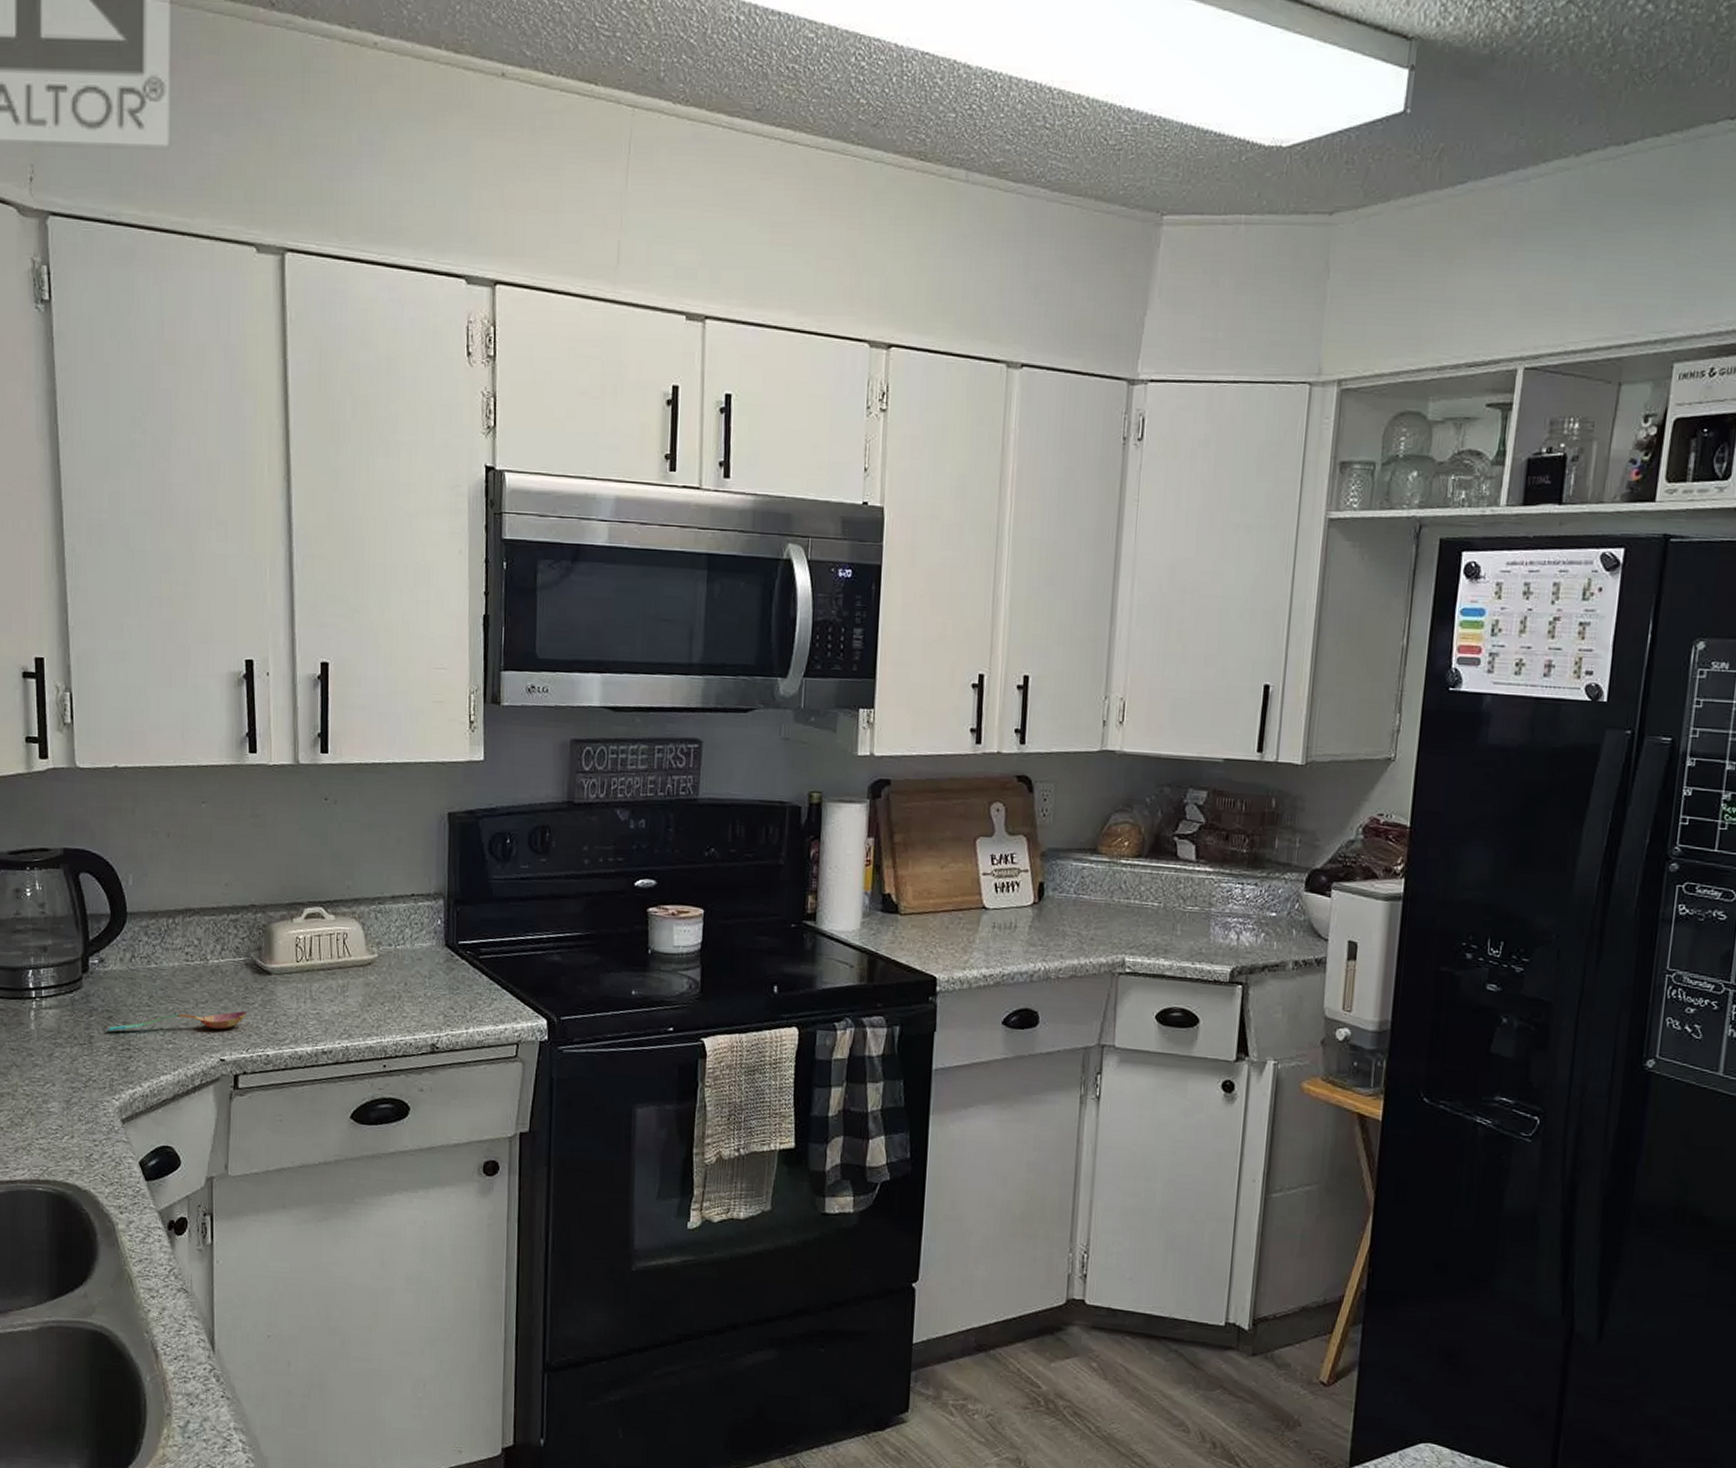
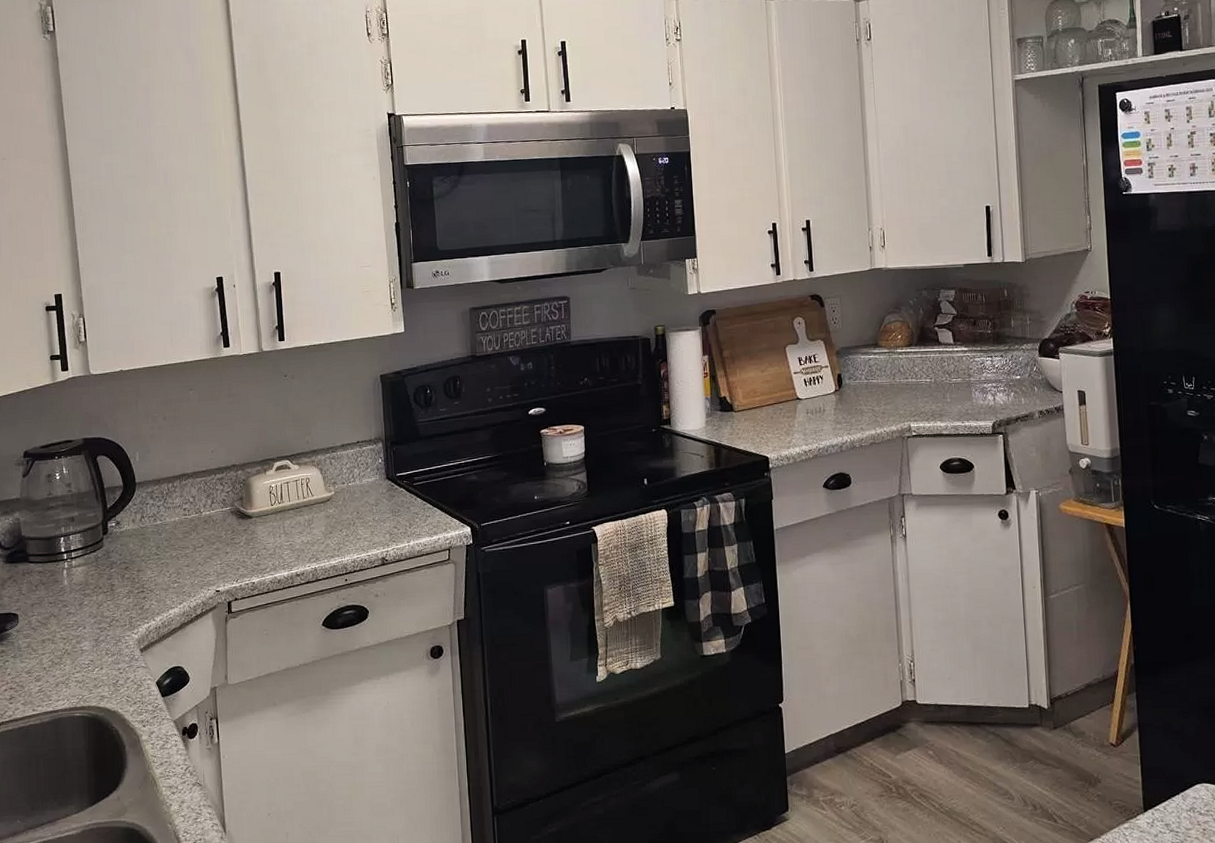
soupspoon: present [109,1011,247,1031] -> none [126,550,235,579]

